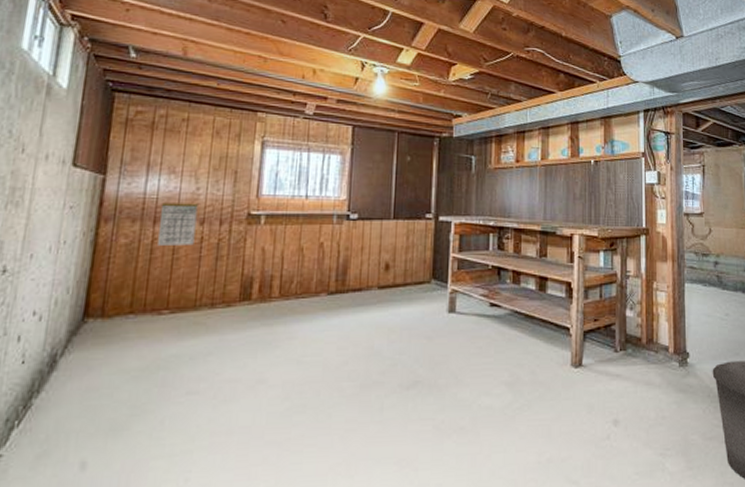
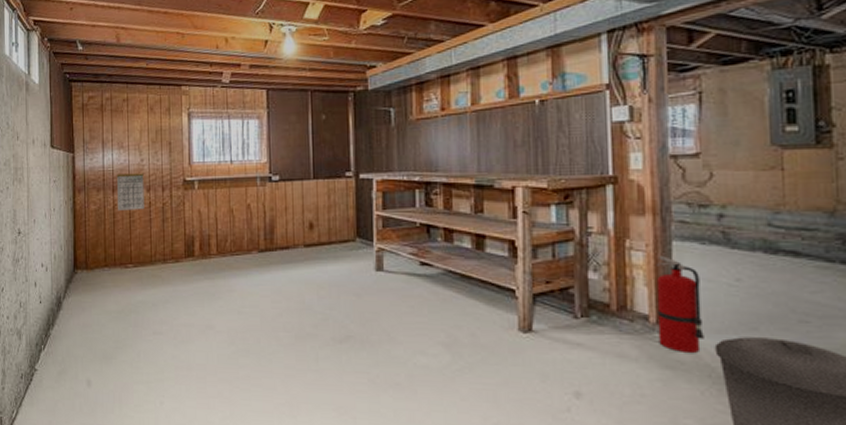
fire extinguisher: none [674,296,705,377] -> present [656,256,704,353]

